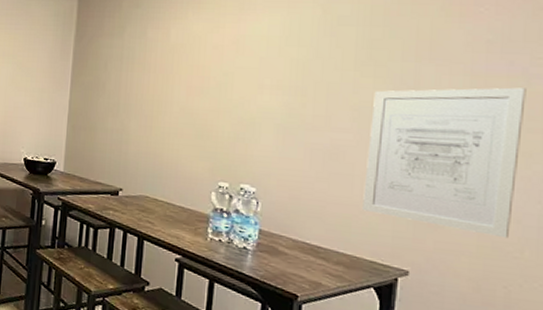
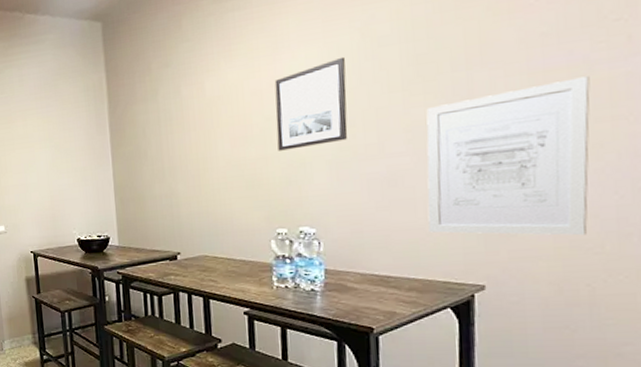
wall art: none [231,28,305,108] -> present [274,56,348,151]

